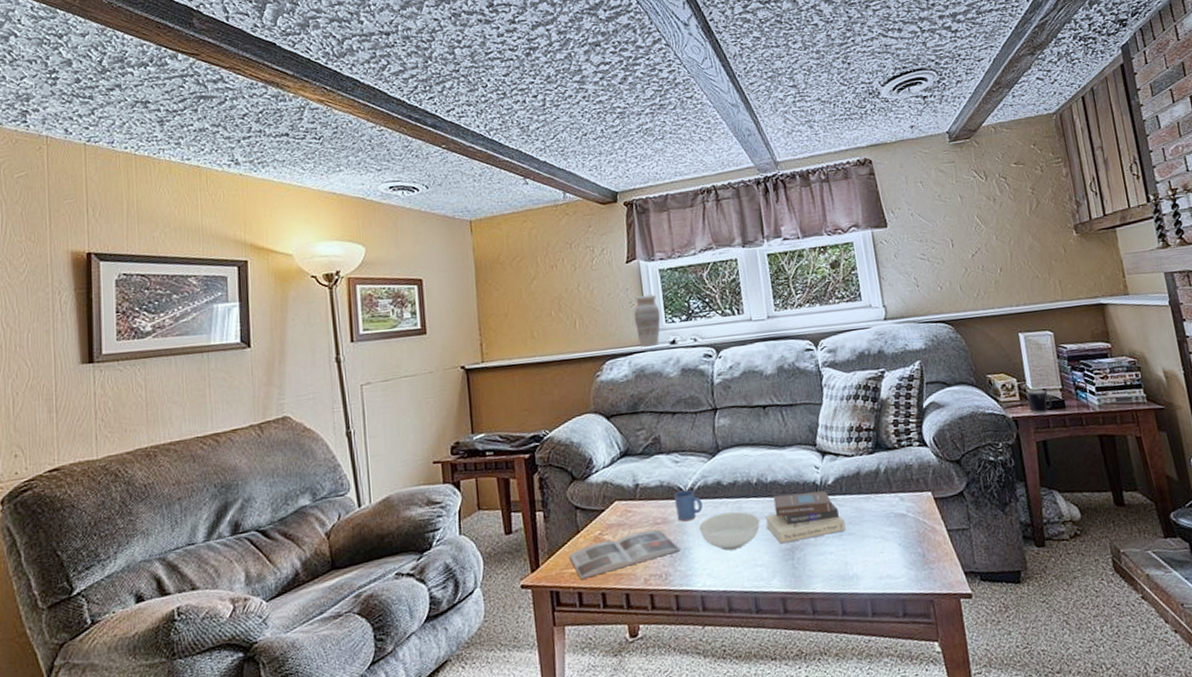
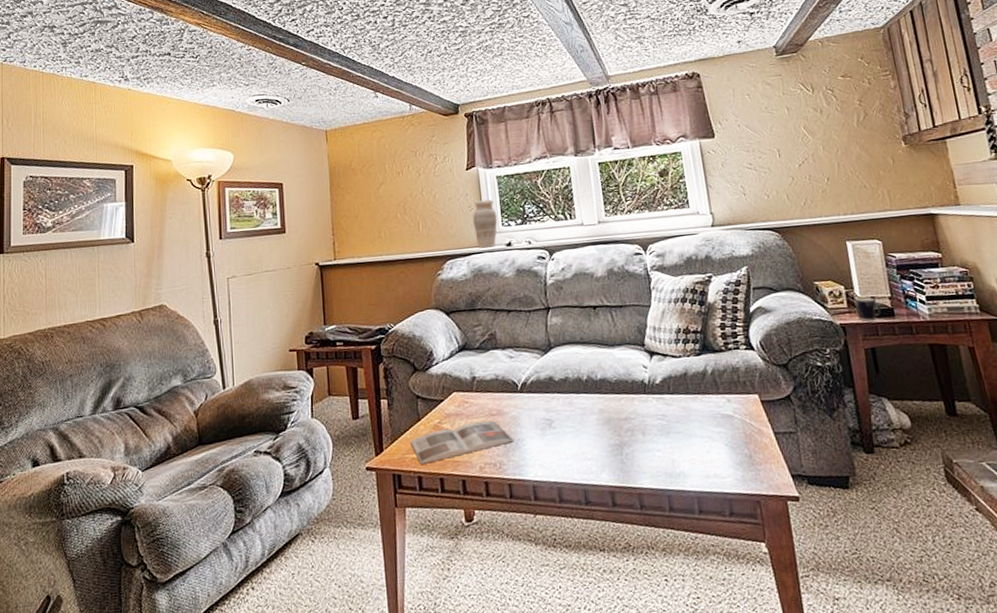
mug: present [673,489,703,522] -> none [508,384,535,414]
bowl: present [699,511,760,551] -> none [531,406,590,443]
books: present [764,490,846,544] -> none [594,389,673,439]

